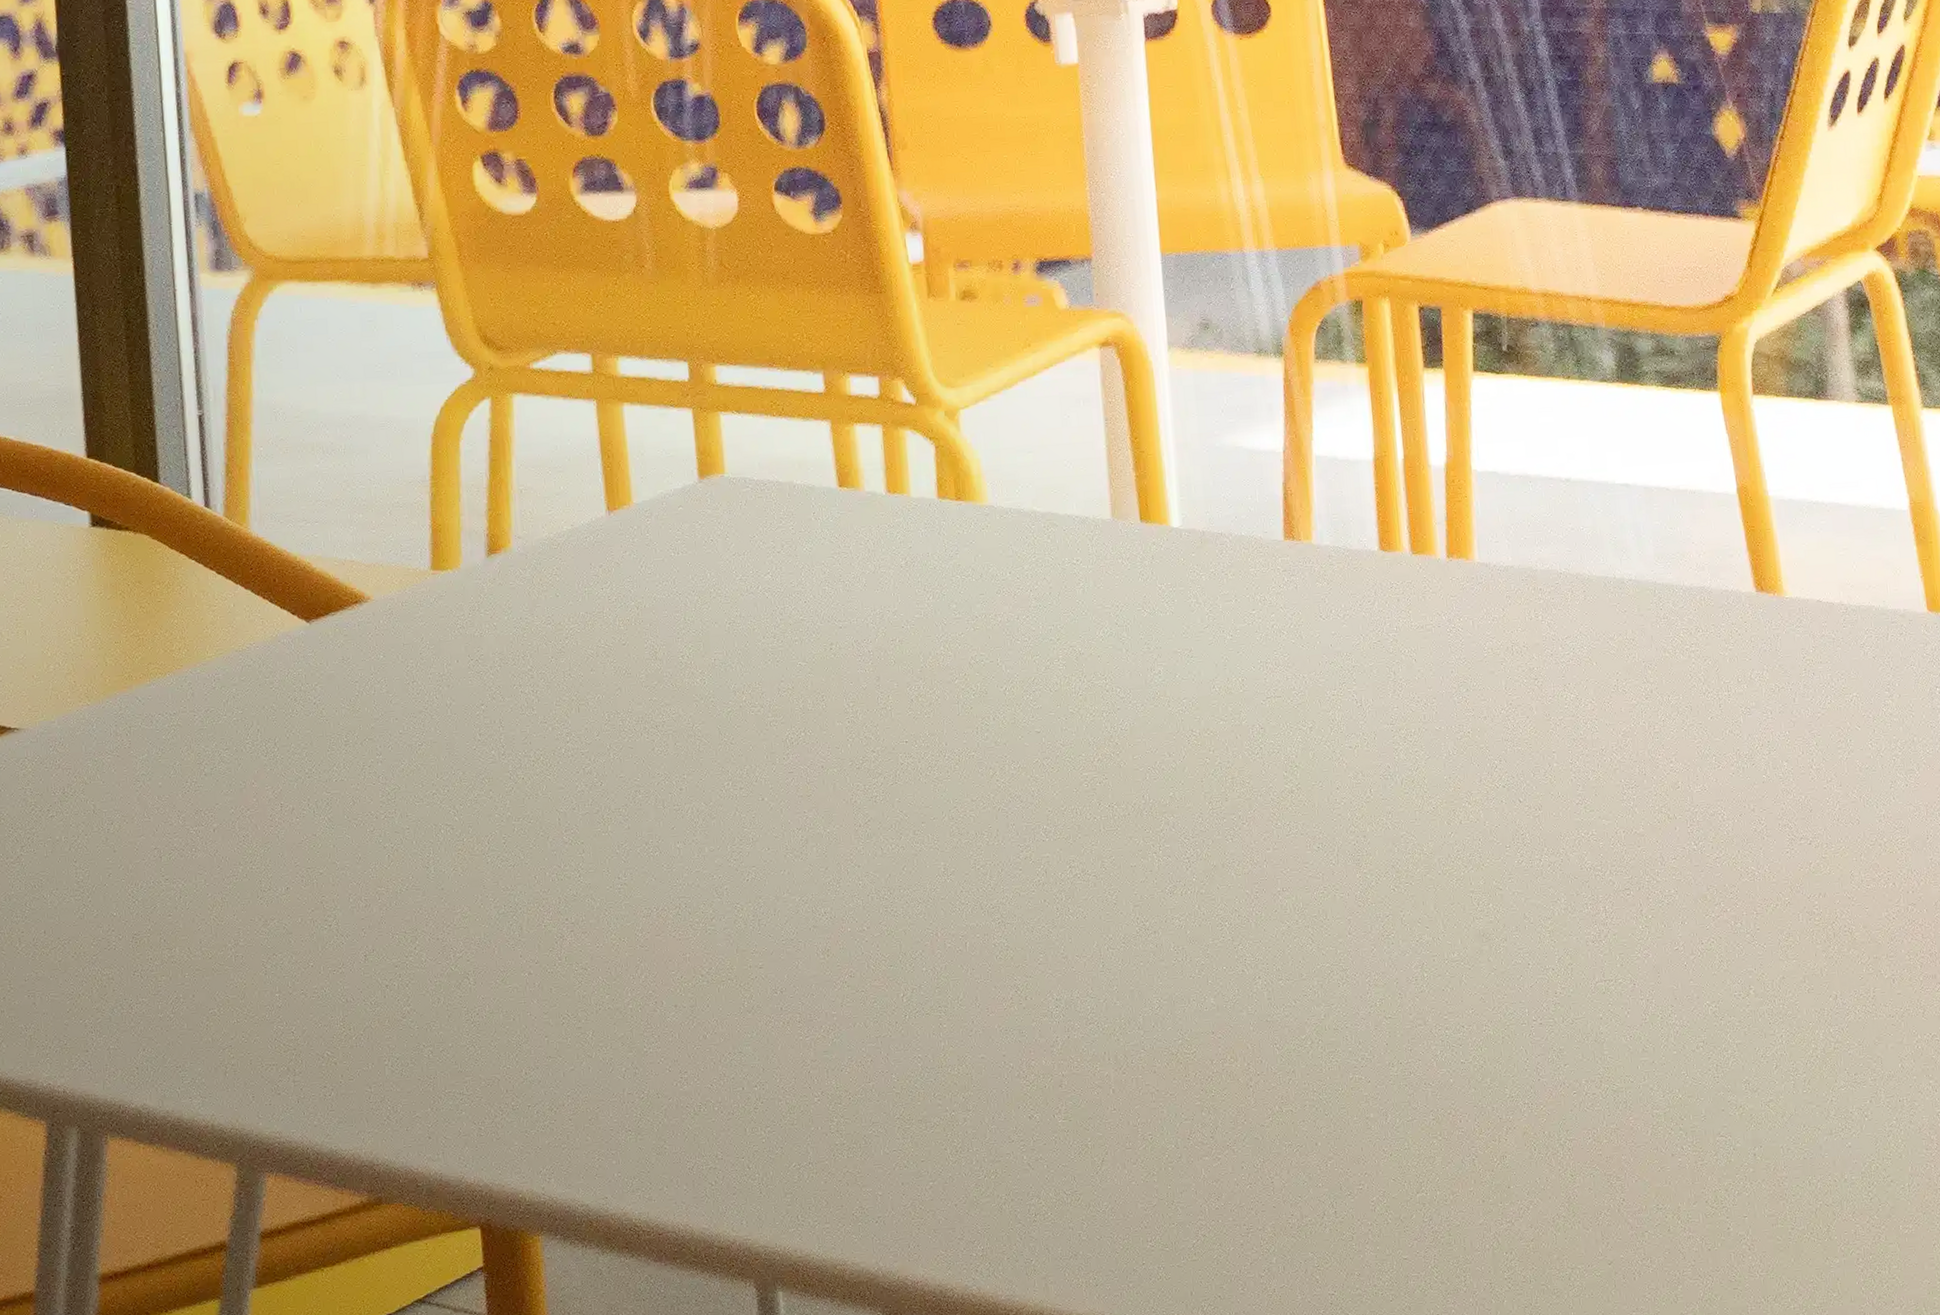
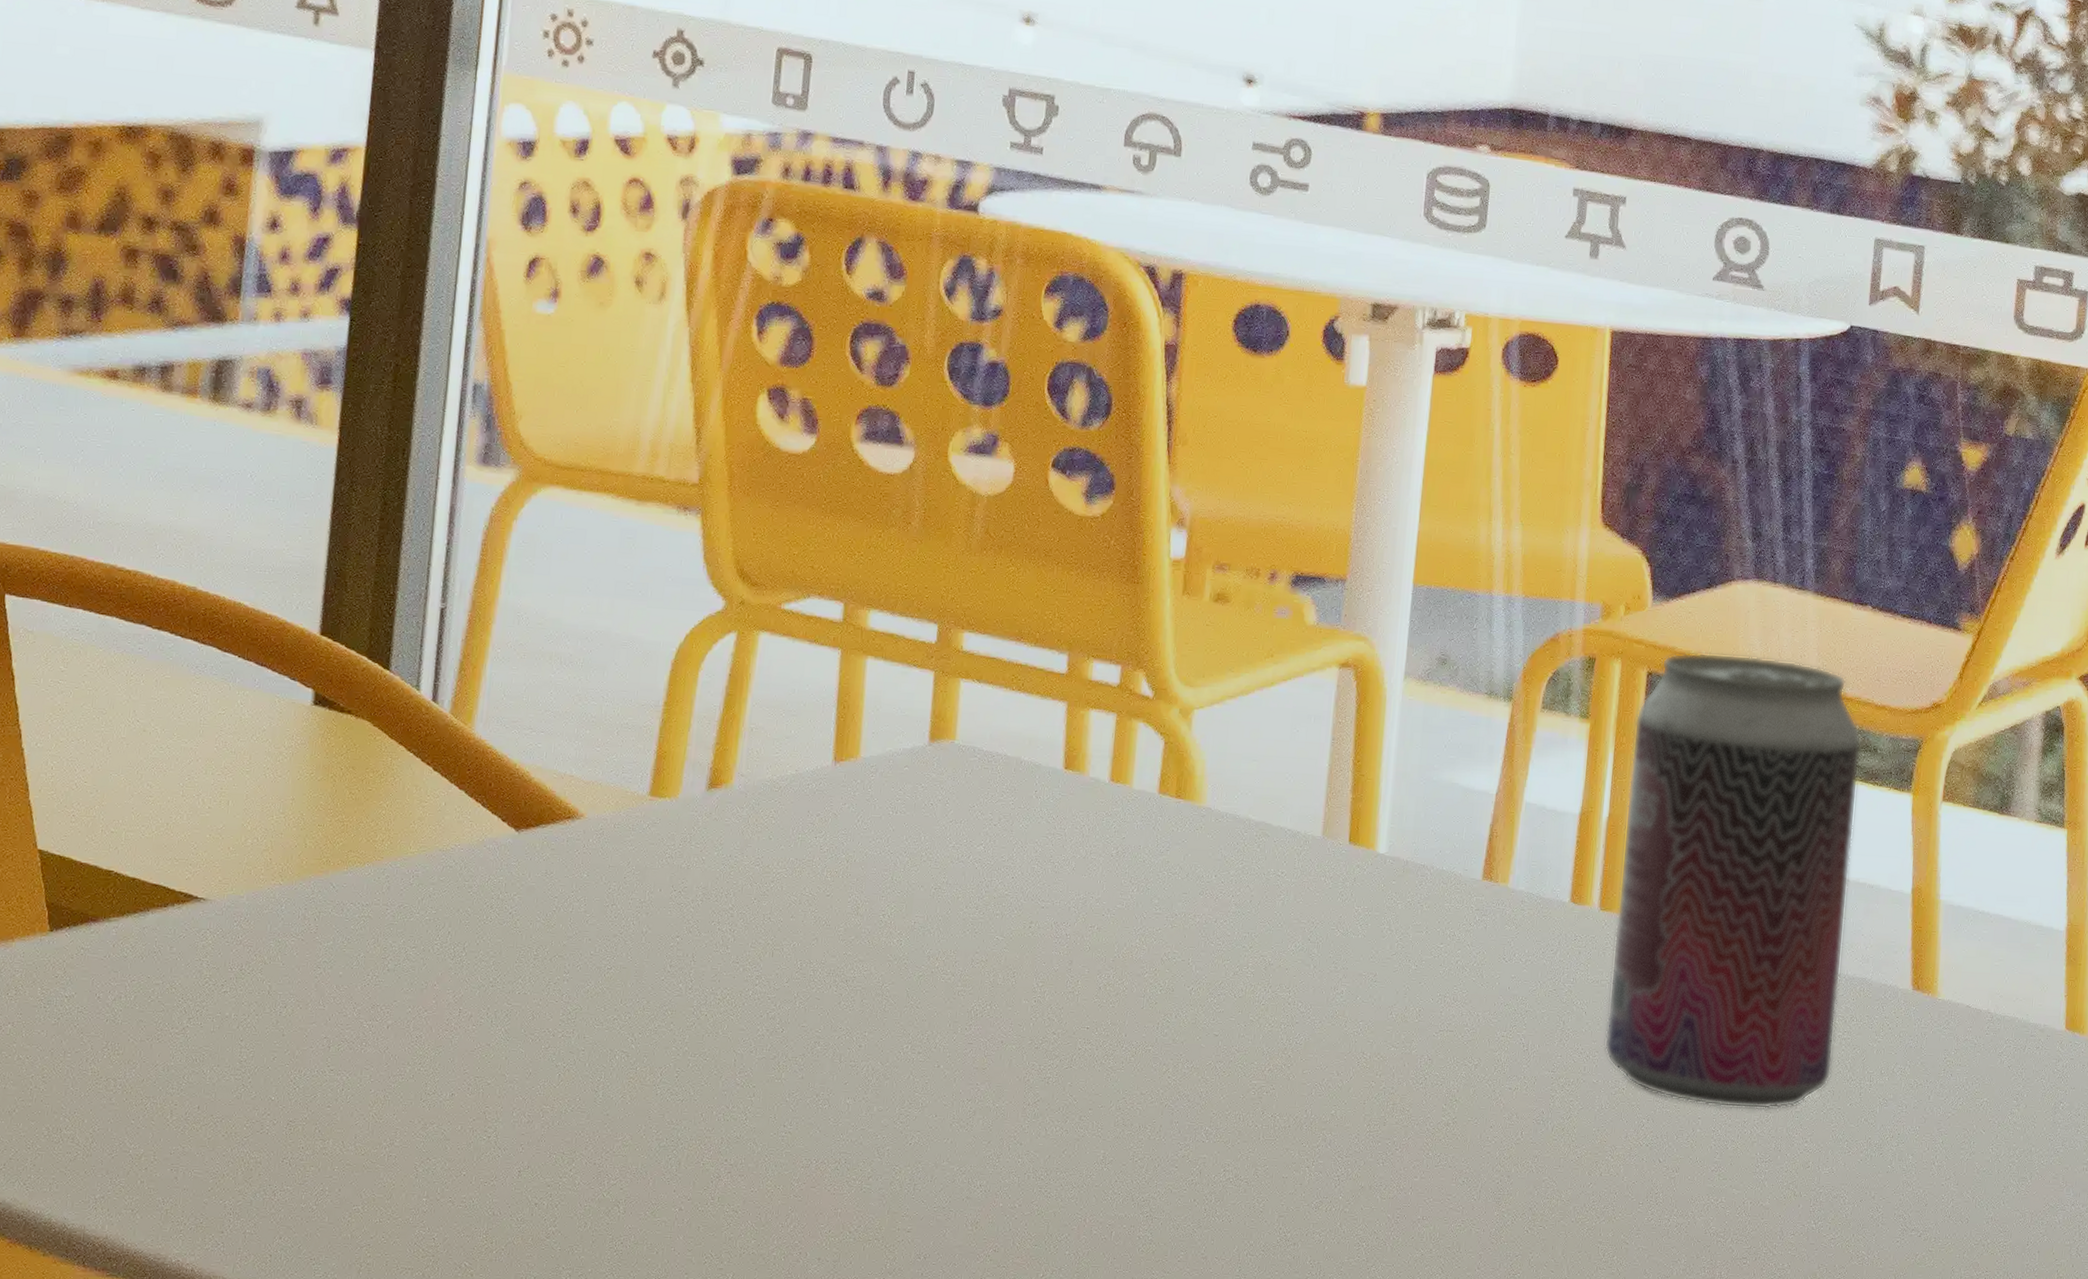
beverage can: none [1414,274,1685,738] -> present [1604,652,1862,1110]

